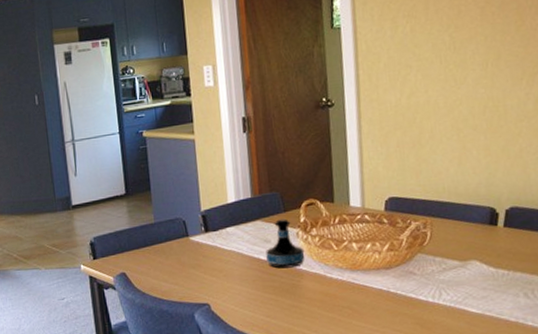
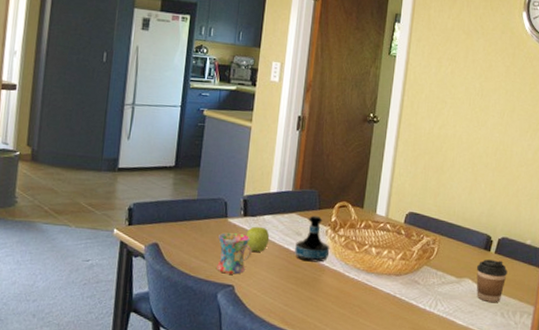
mug: none [184,250,221,293] -> present [217,233,252,275]
apple: none [211,240,237,267] -> present [246,226,270,252]
coffee cup: none [482,234,524,283] -> present [476,259,508,302]

